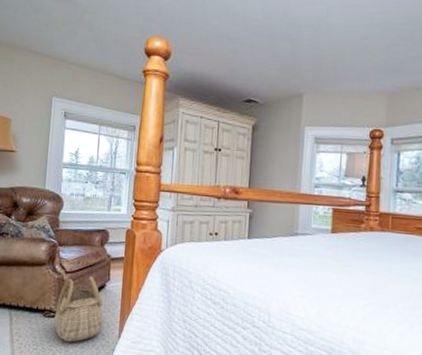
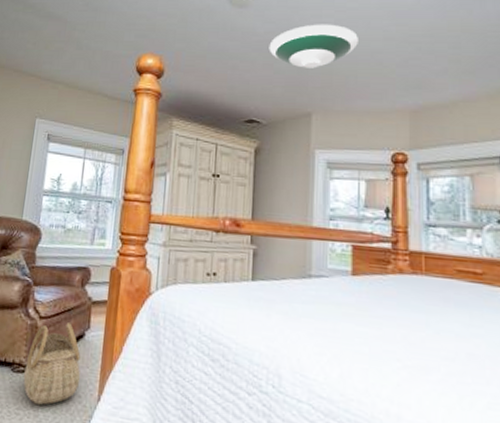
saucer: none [267,10,347,53] -> present [269,24,358,68]

